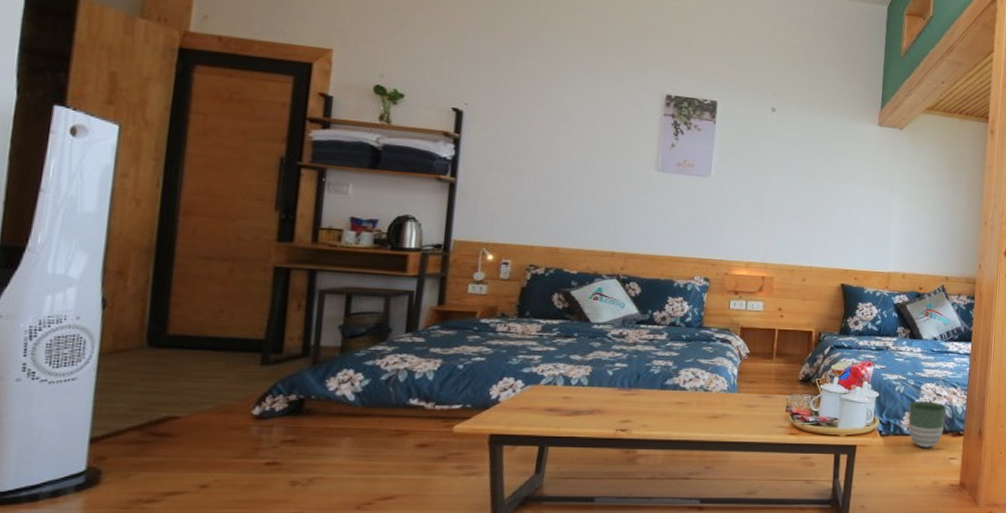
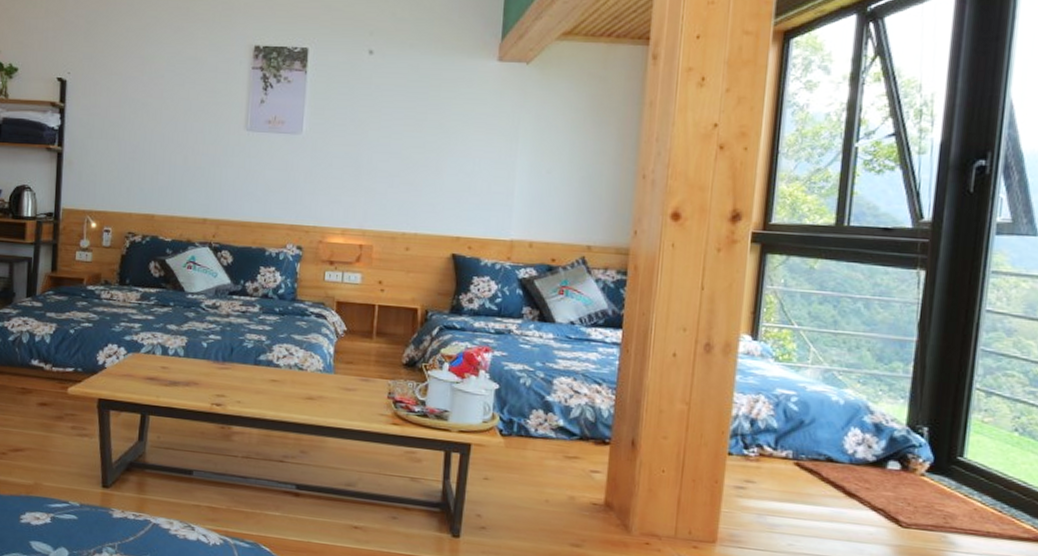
planter: present [908,401,946,448] -> none [536,397,587,456]

